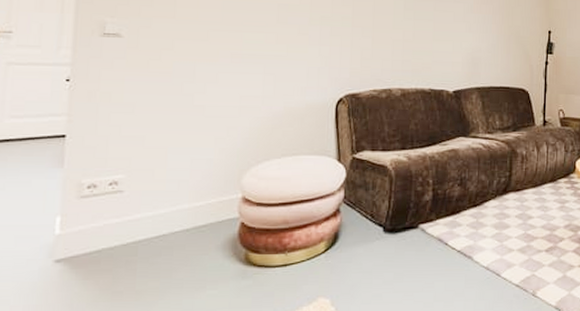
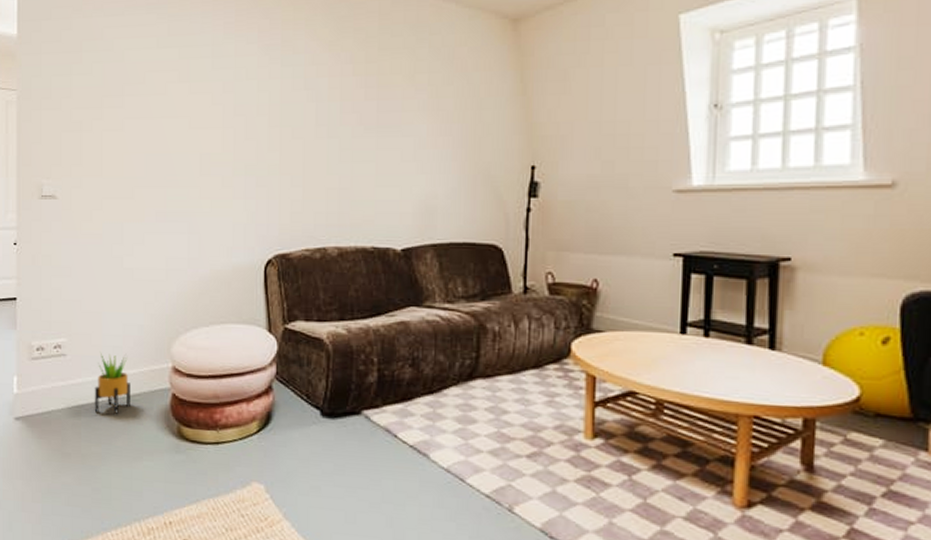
potted plant: none [153,188,196,247] -> present [94,353,130,414]

